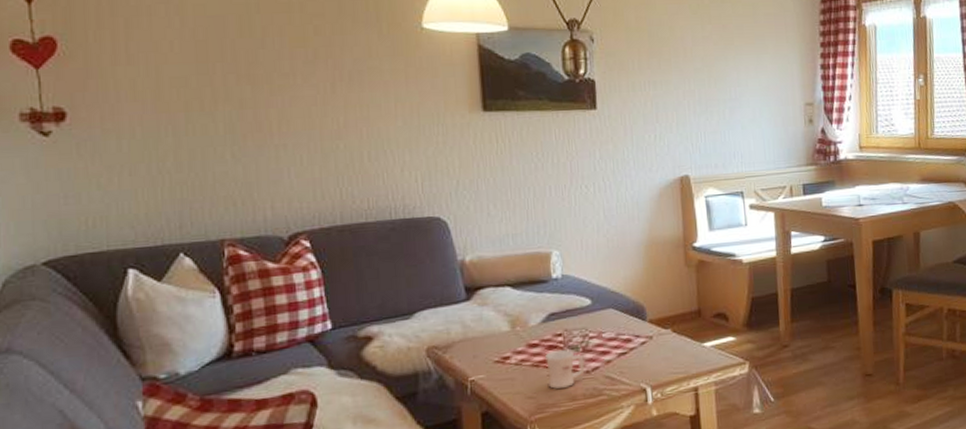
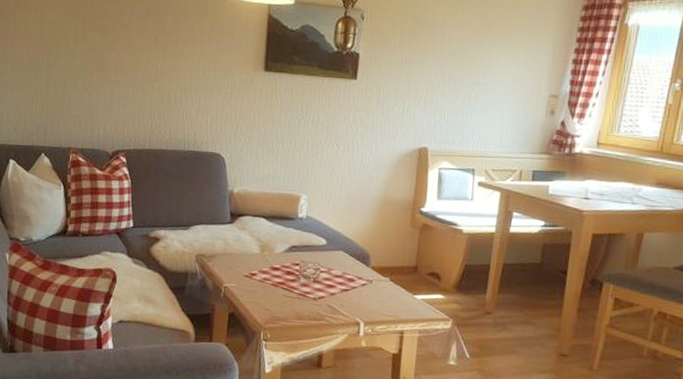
mug: present [545,349,586,389] -> none [283,276,314,308]

